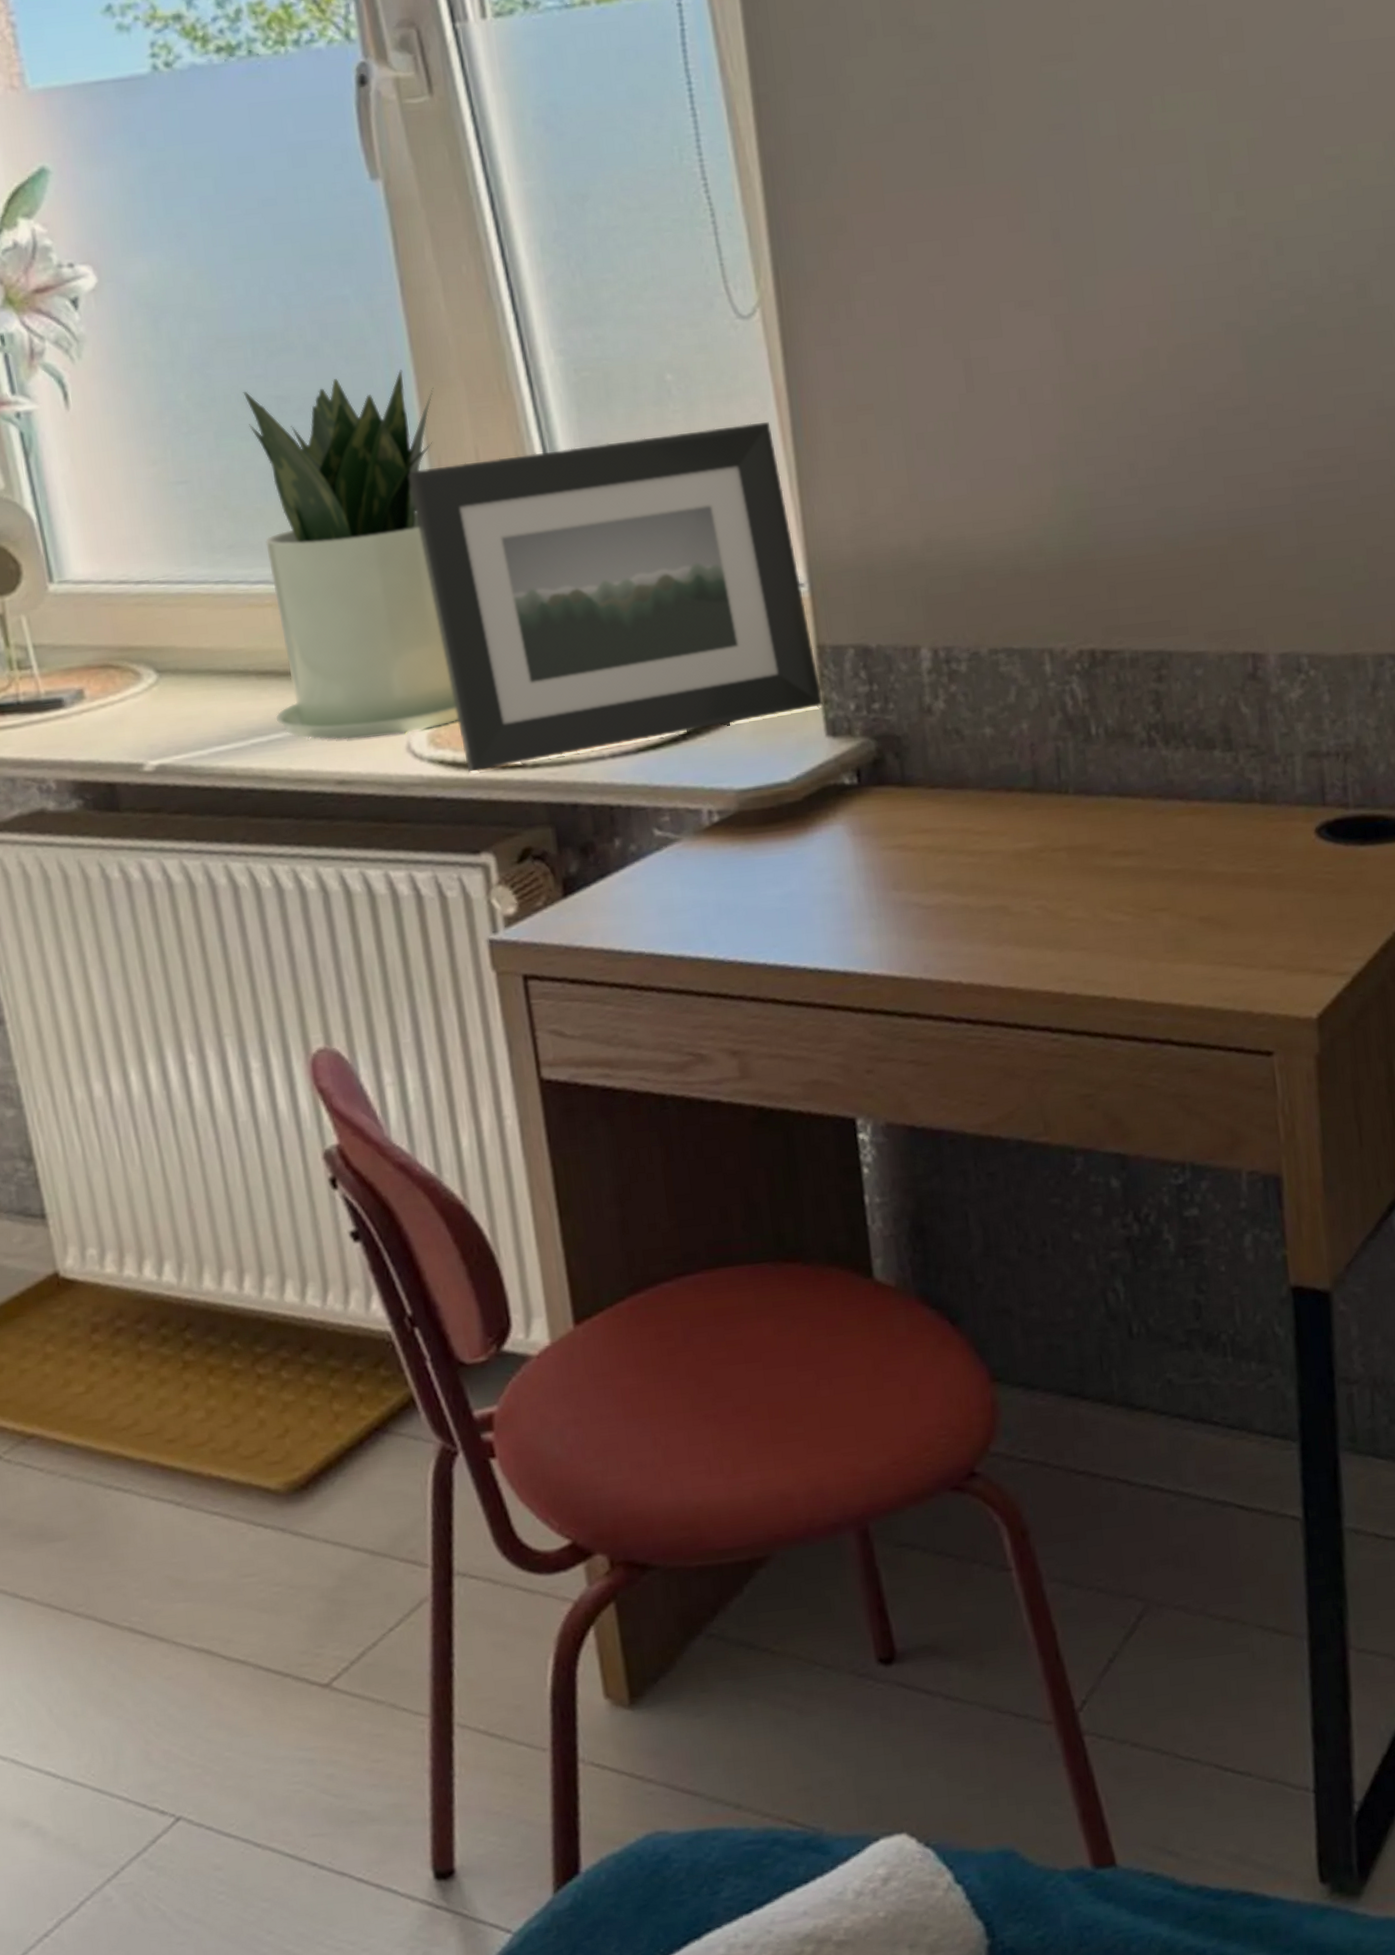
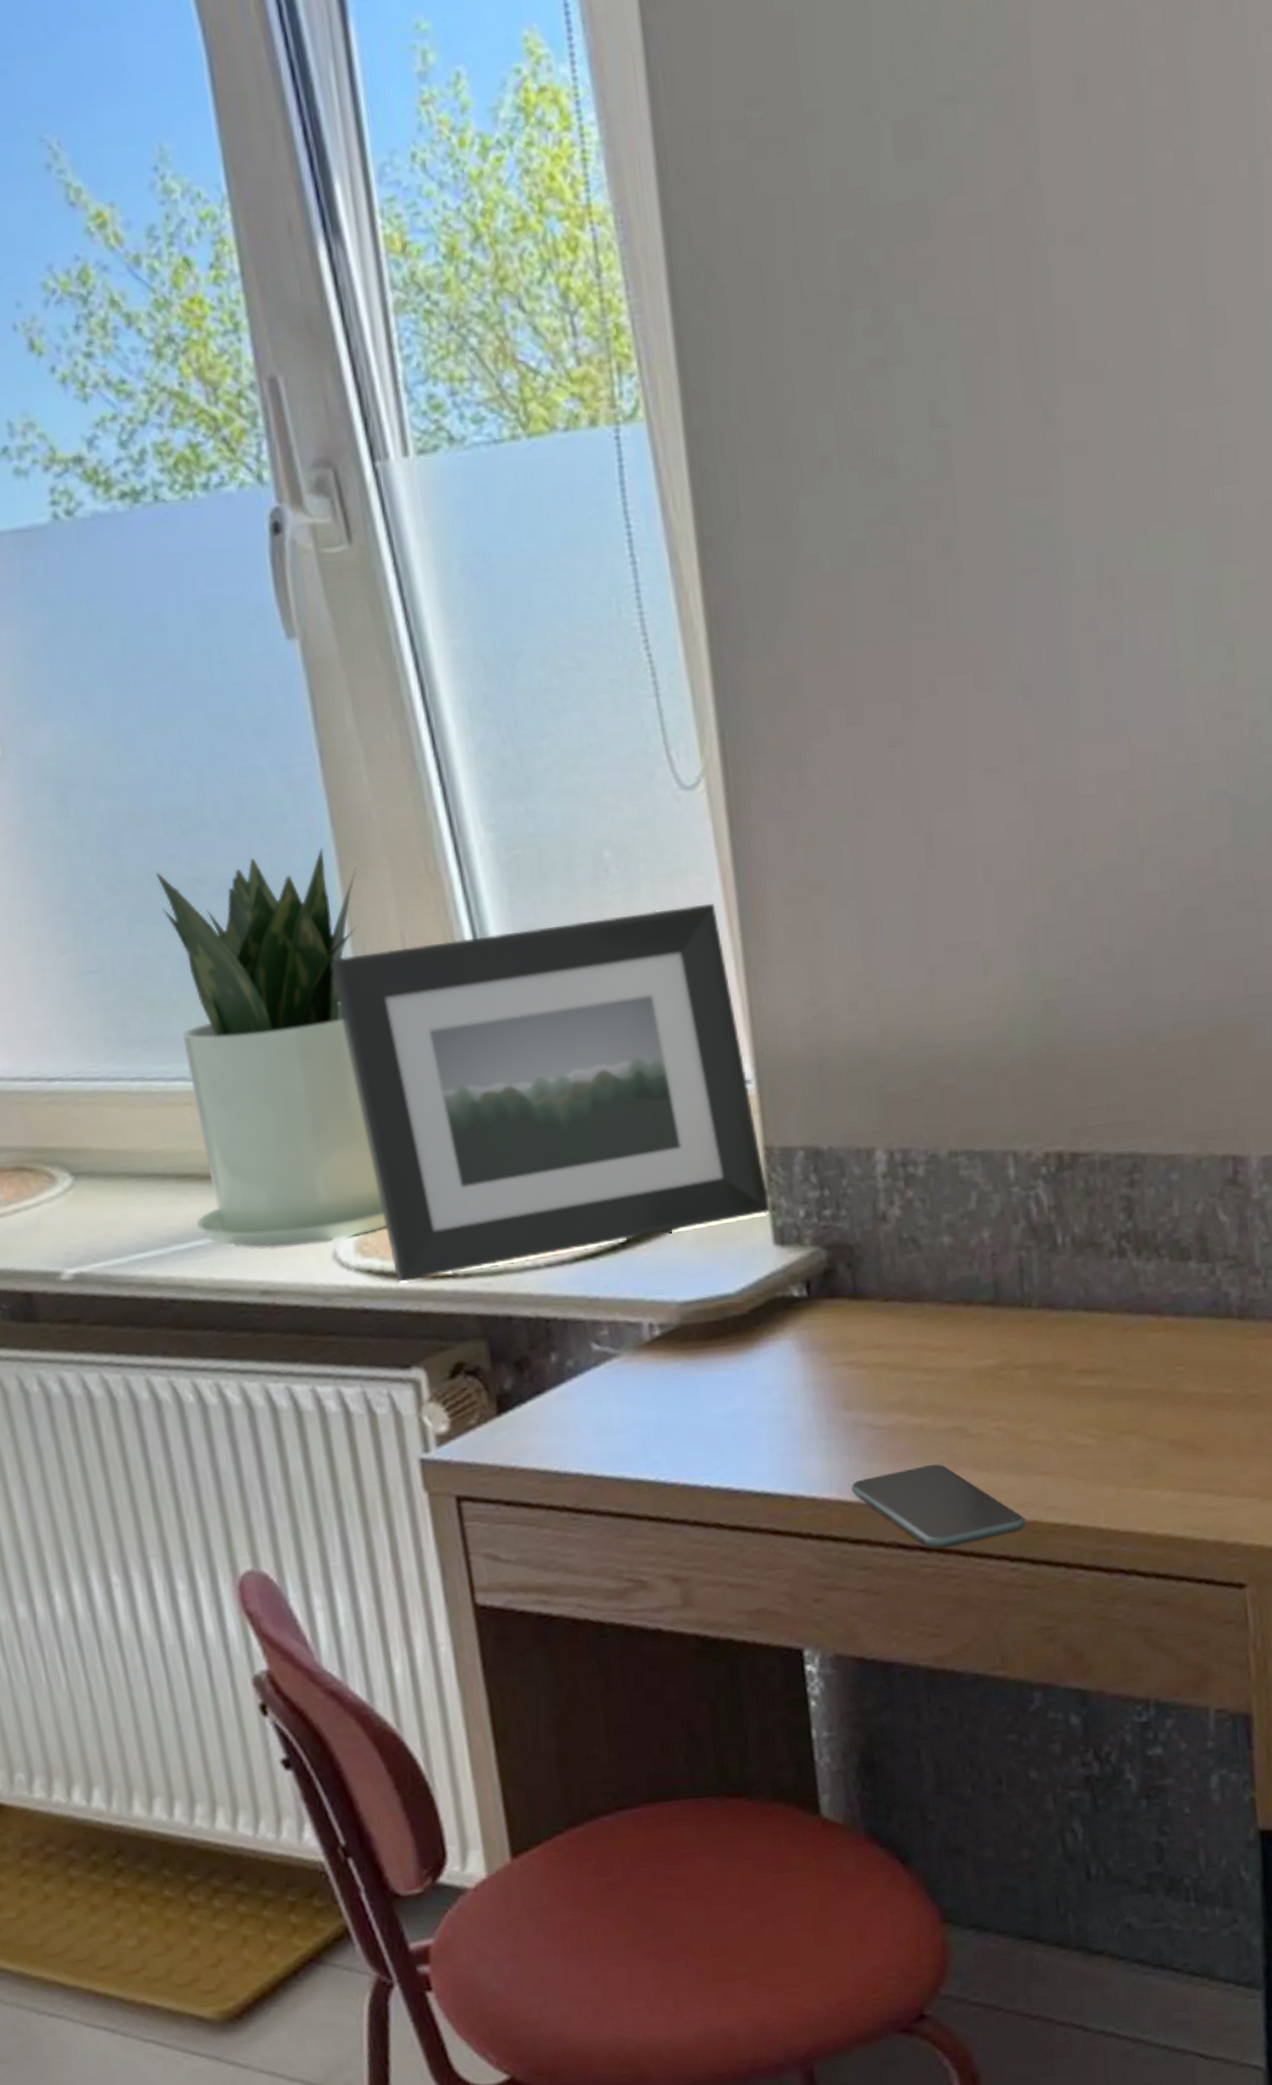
smartphone: none [901,941,1066,1022] -> present [851,1464,1026,1550]

